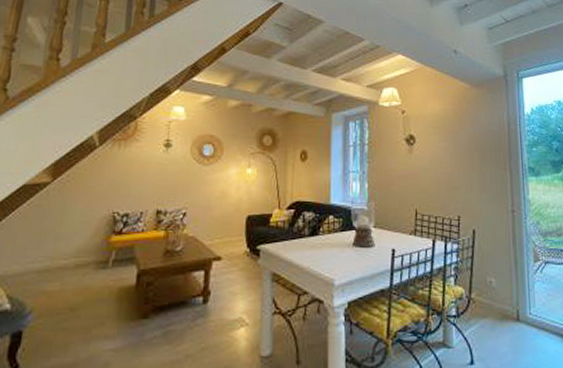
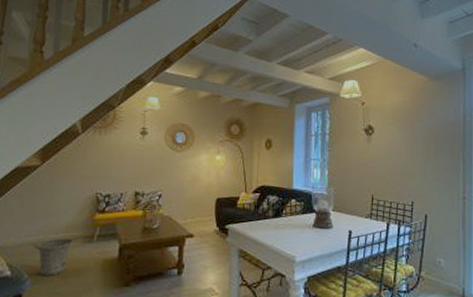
basket: none [39,264,86,309] -> present [34,238,74,277]

